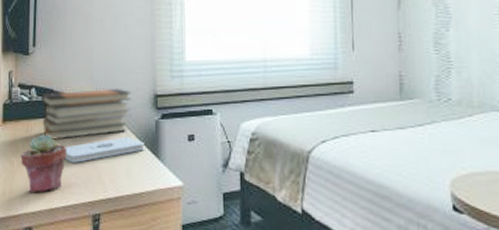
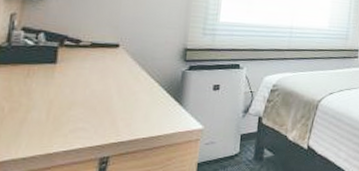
potted succulent: present [20,134,68,194] -> none [14,79,78,139]
book stack: present [41,88,132,140] -> none [48,39,160,85]
notepad: present [65,137,145,163] -> none [73,84,168,108]

